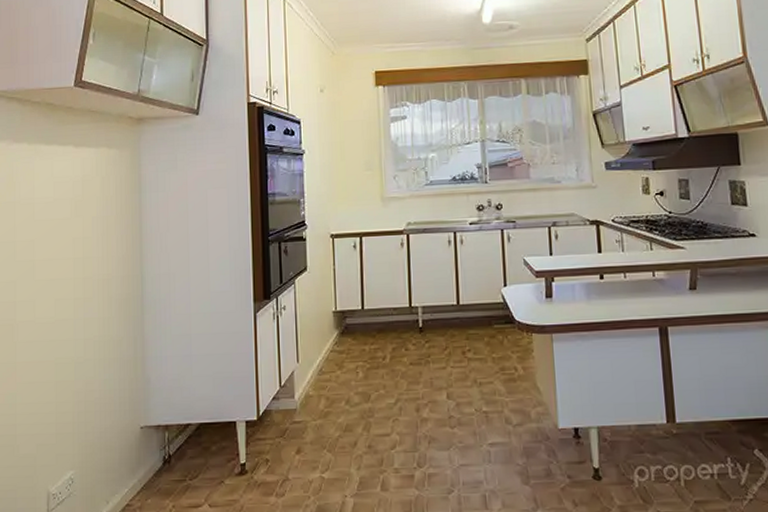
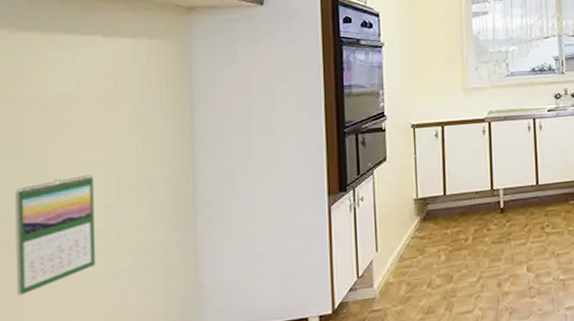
calendar: none [11,270,68,373] -> present [15,174,96,296]

